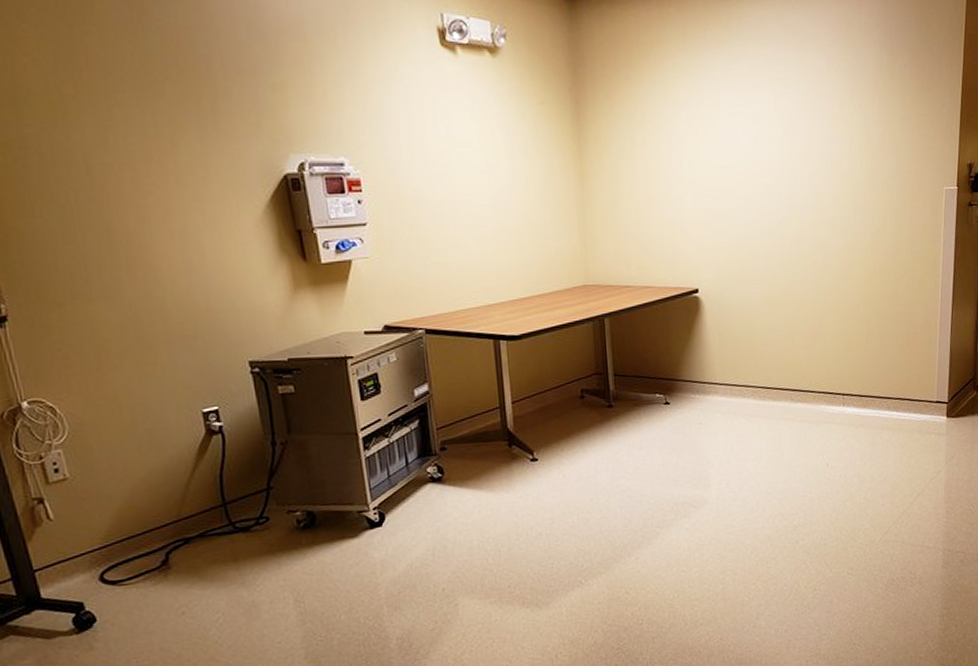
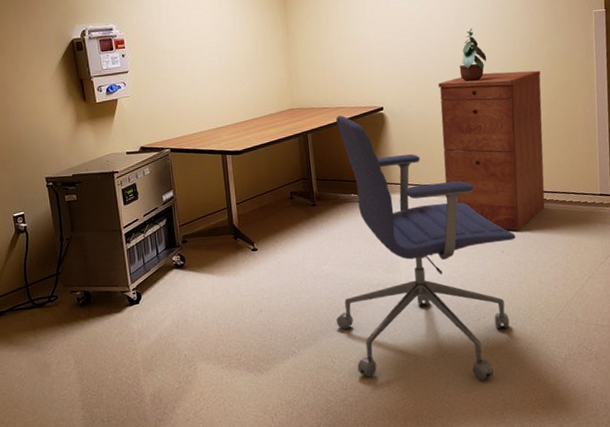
office chair: none [633,297,843,611] -> present [336,115,516,381]
filing cabinet: none [765,253,882,442] -> present [438,70,545,232]
potted plant: none [790,198,823,264] -> present [459,28,487,82]

